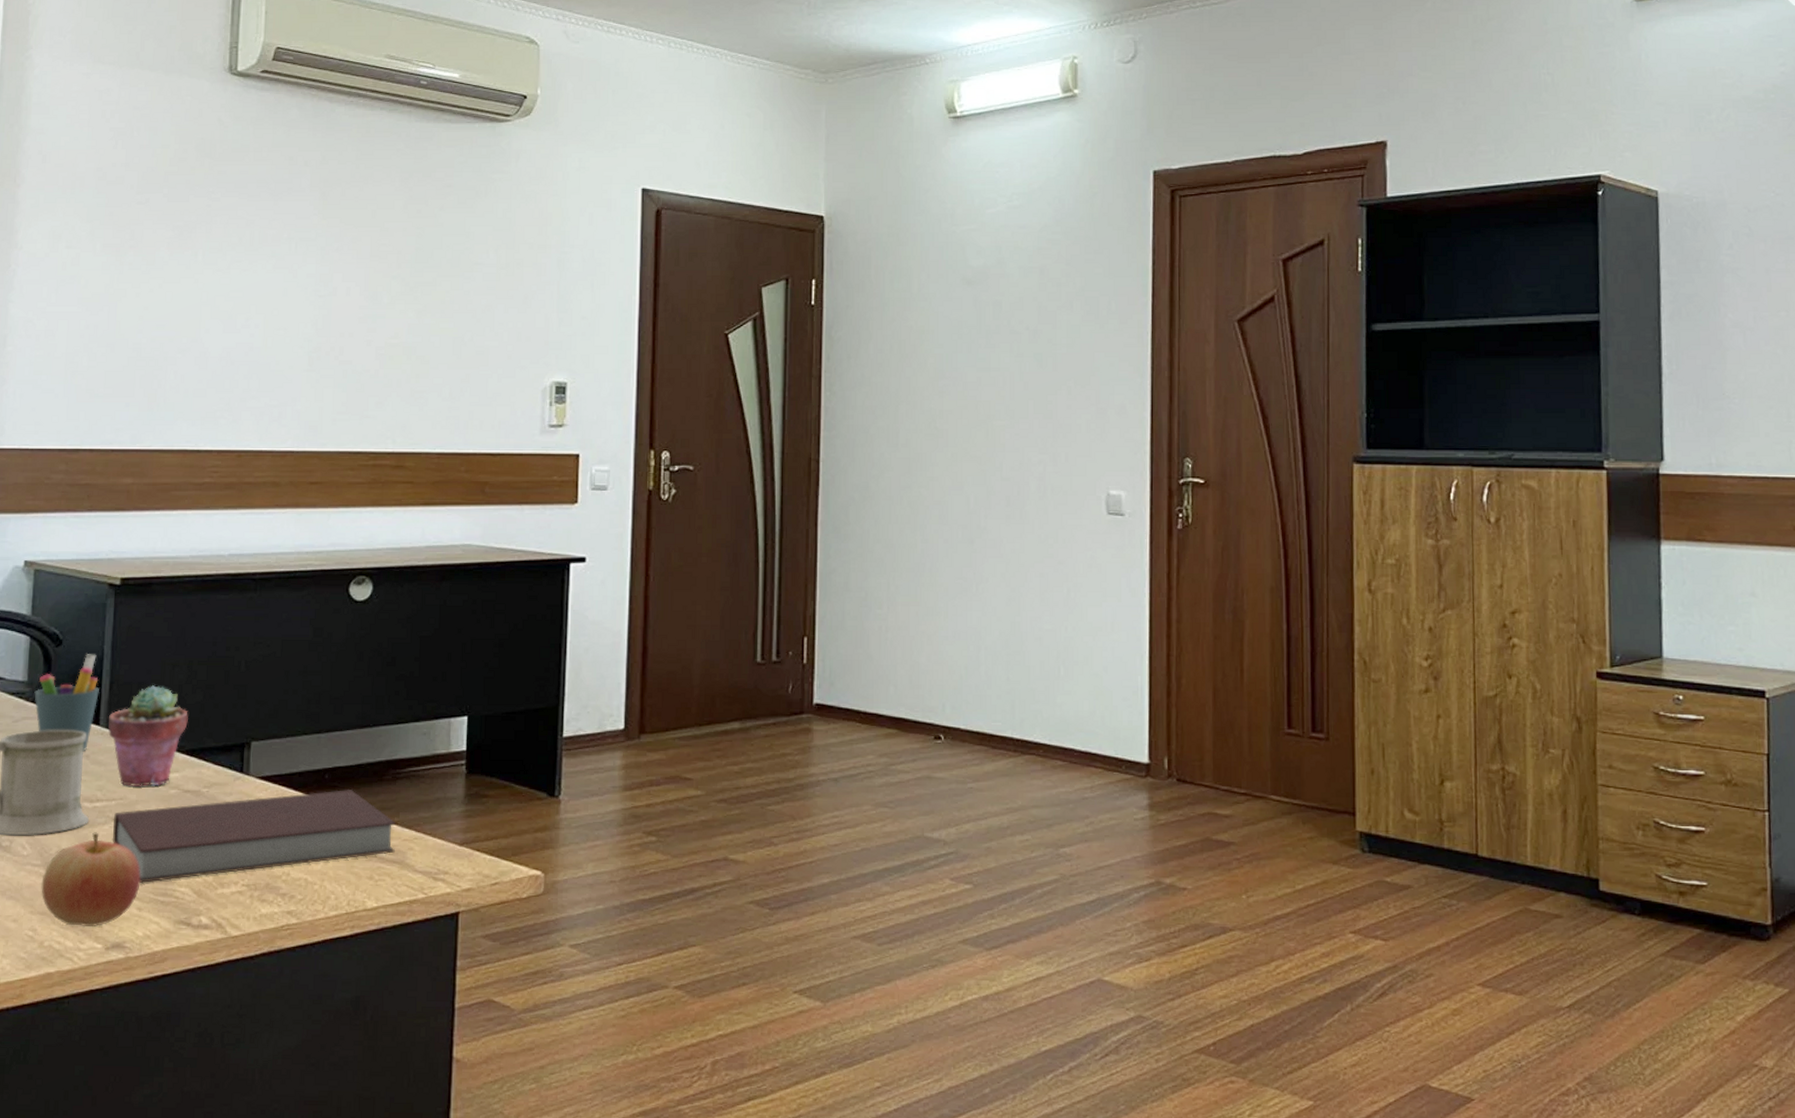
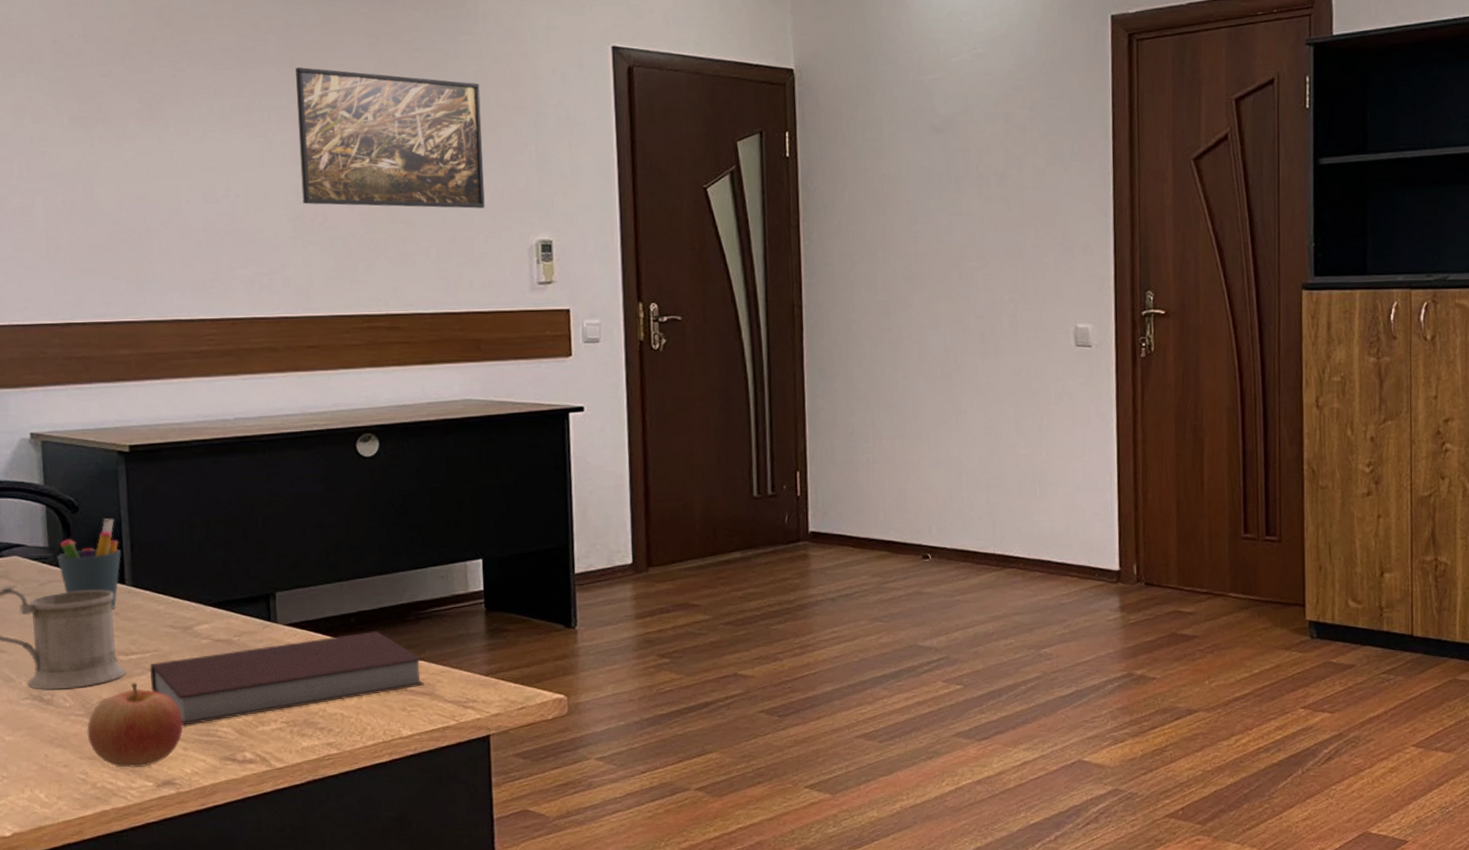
potted succulent: present [107,685,188,787] -> none [133,545,212,639]
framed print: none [320,201,507,347] -> present [296,67,485,209]

